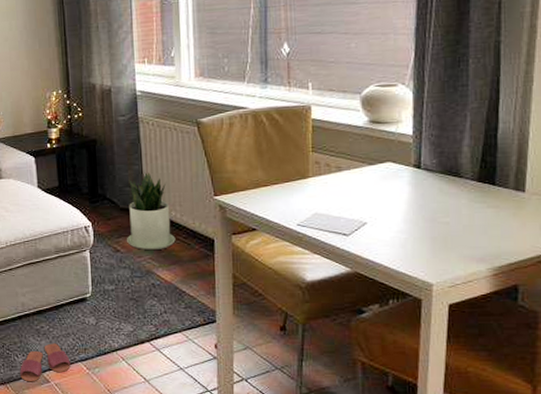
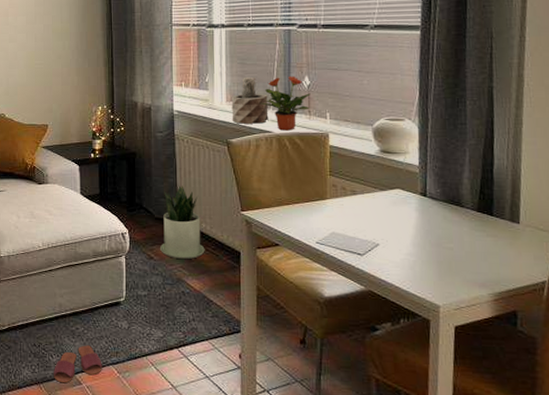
succulent plant: none [200,47,243,101] -> present [231,76,269,124]
potted plant: none [234,43,290,106] -> present [261,75,311,131]

